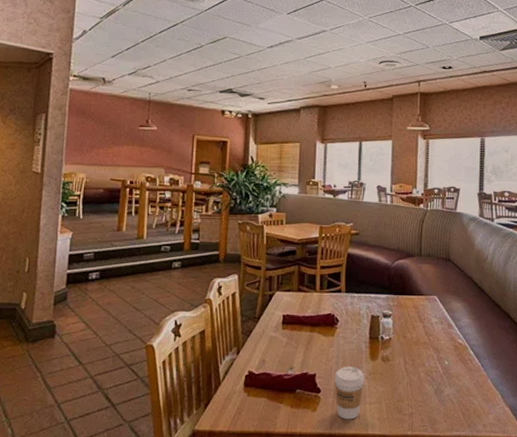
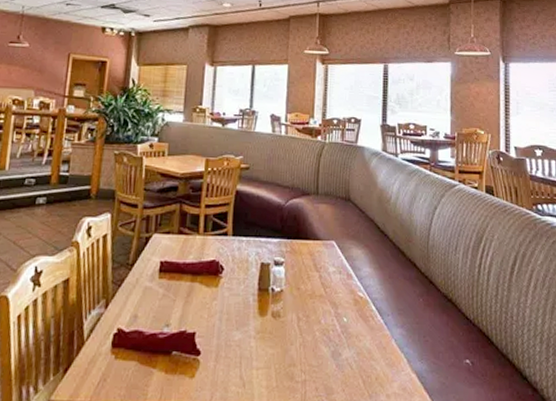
coffee cup: present [334,366,364,420] -> none [216,323,251,389]

